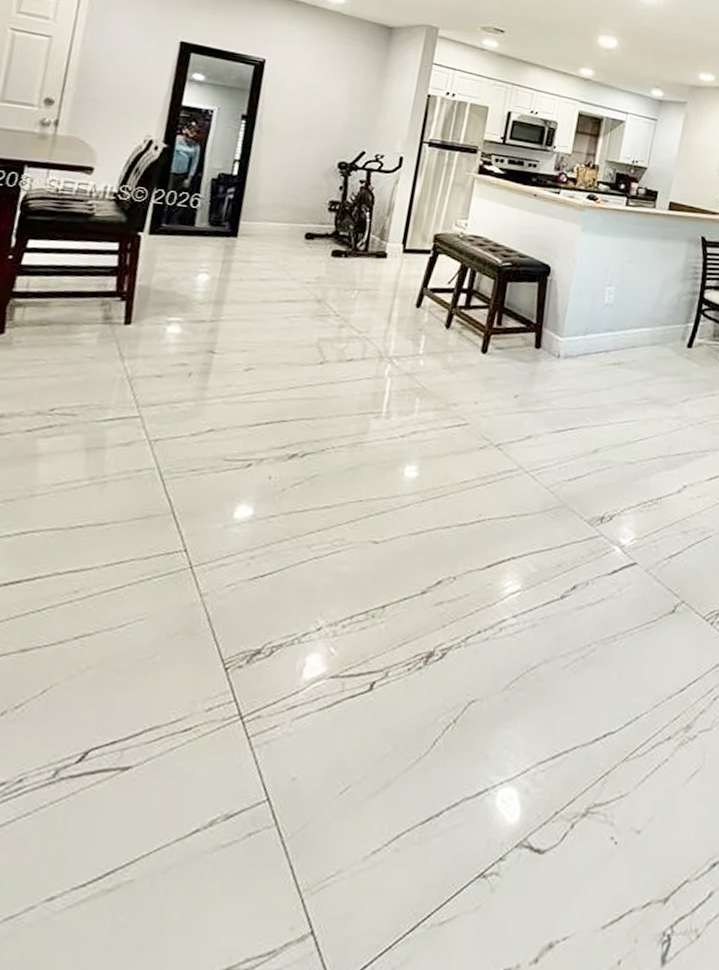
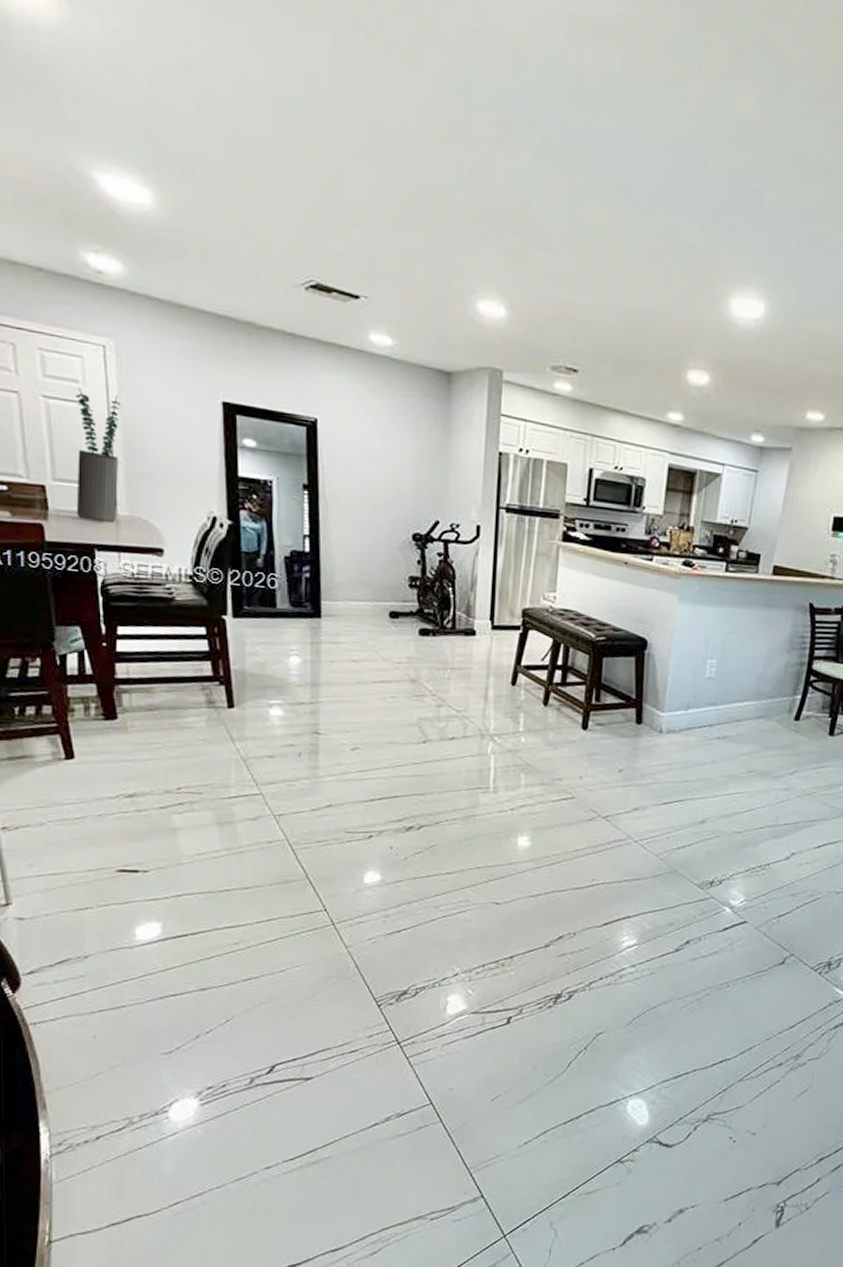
vase: none [15,24,84,143] -> present [76,388,120,524]

